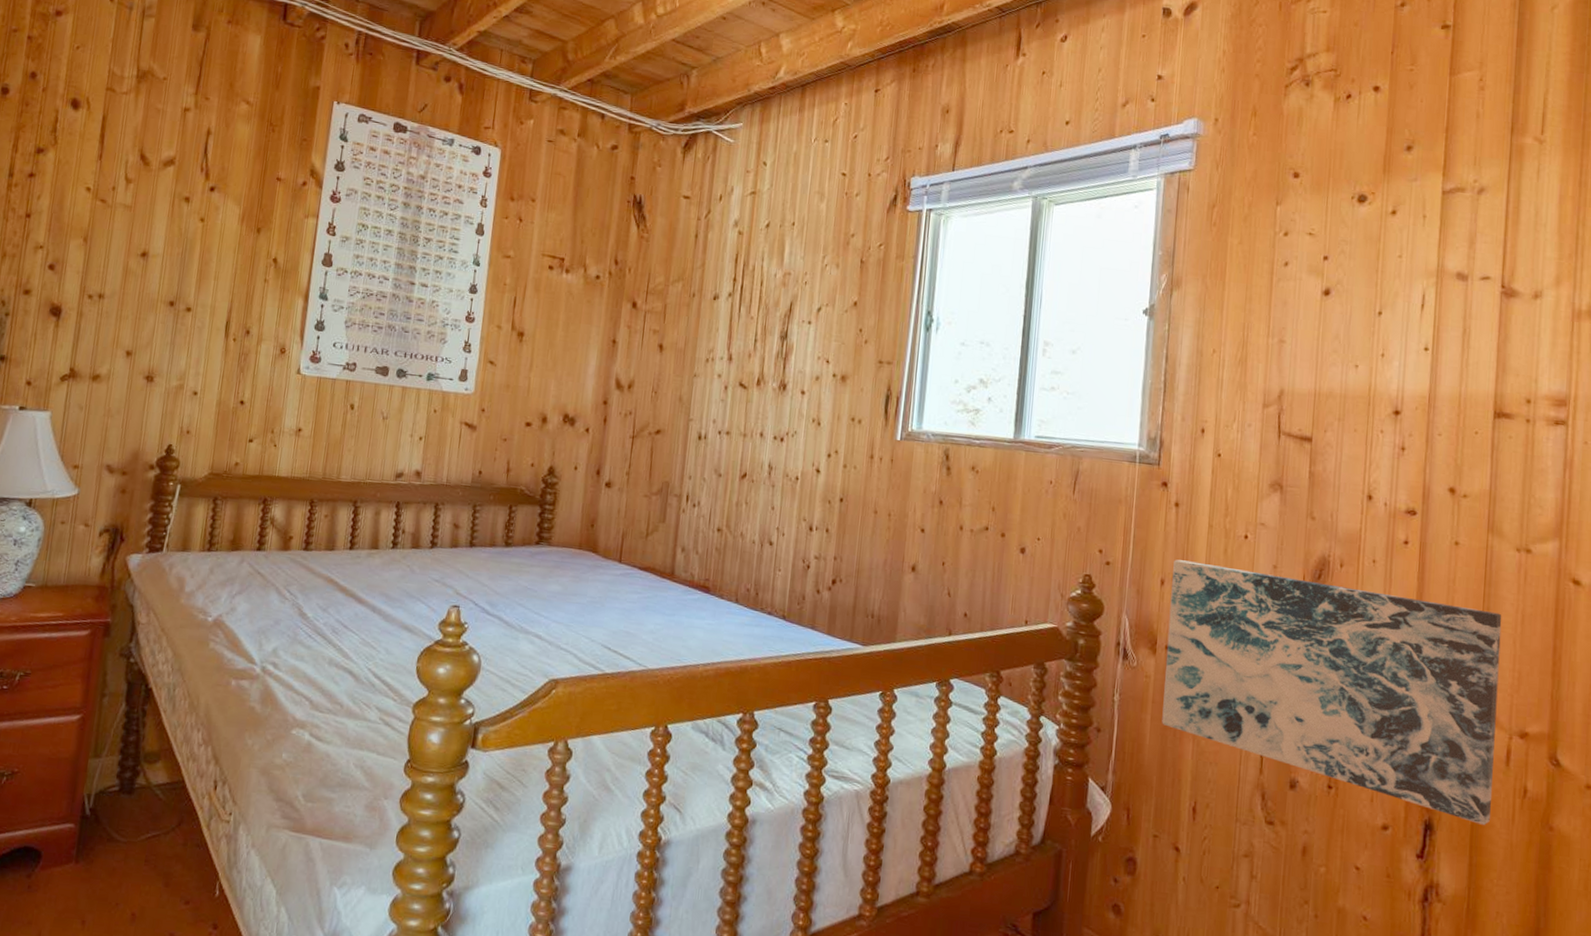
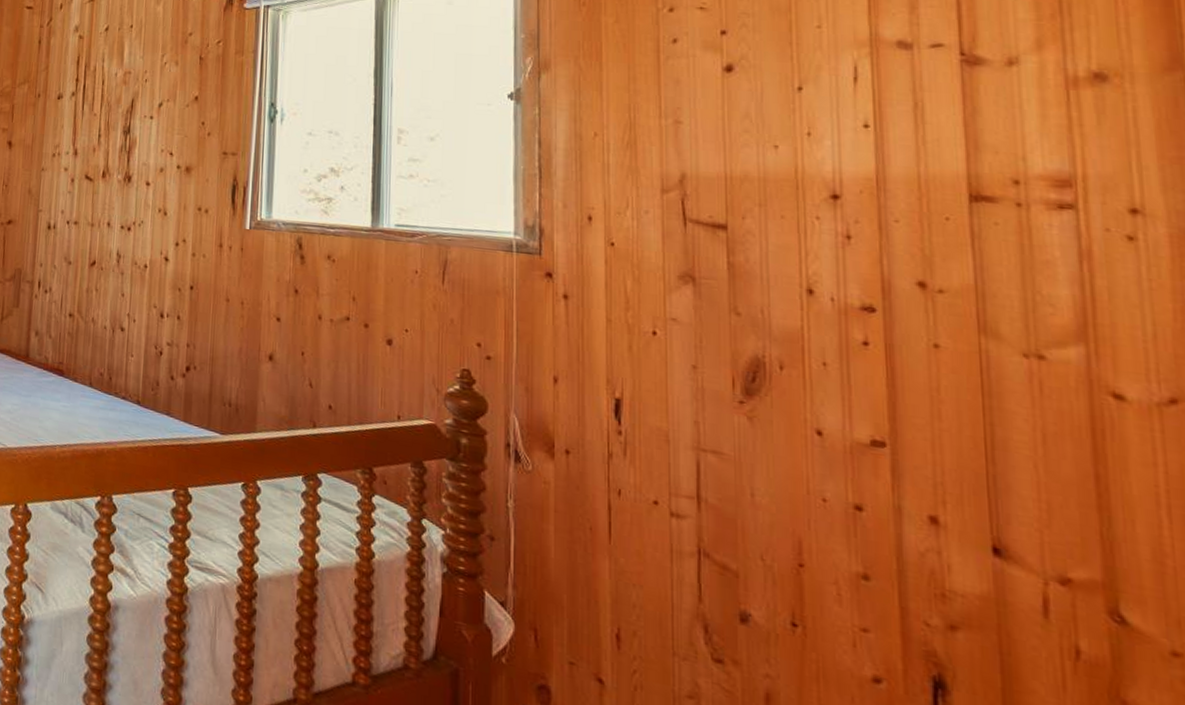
wall art: present [1162,559,1502,825] -> none [567,356,1029,690]

